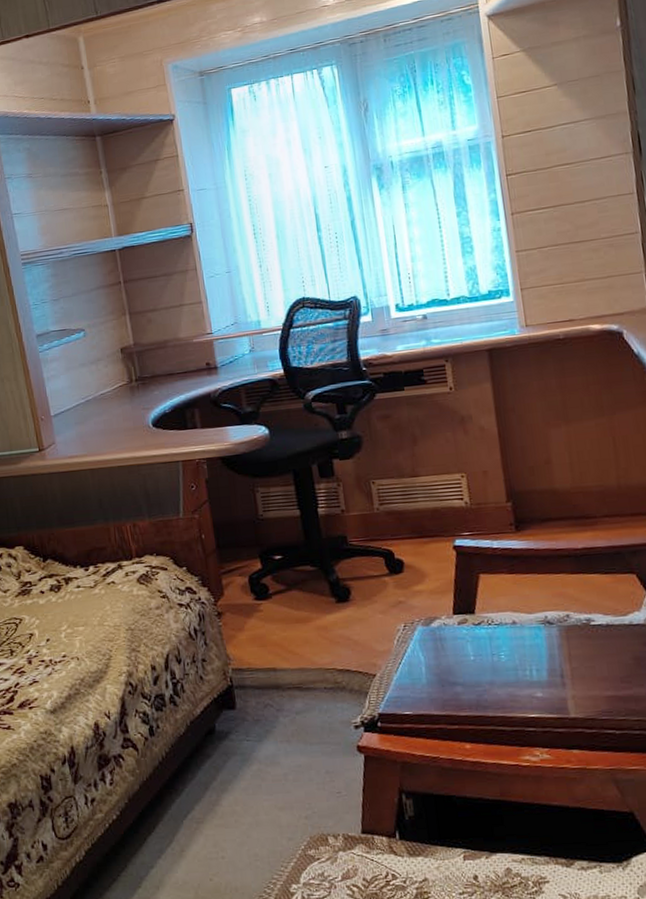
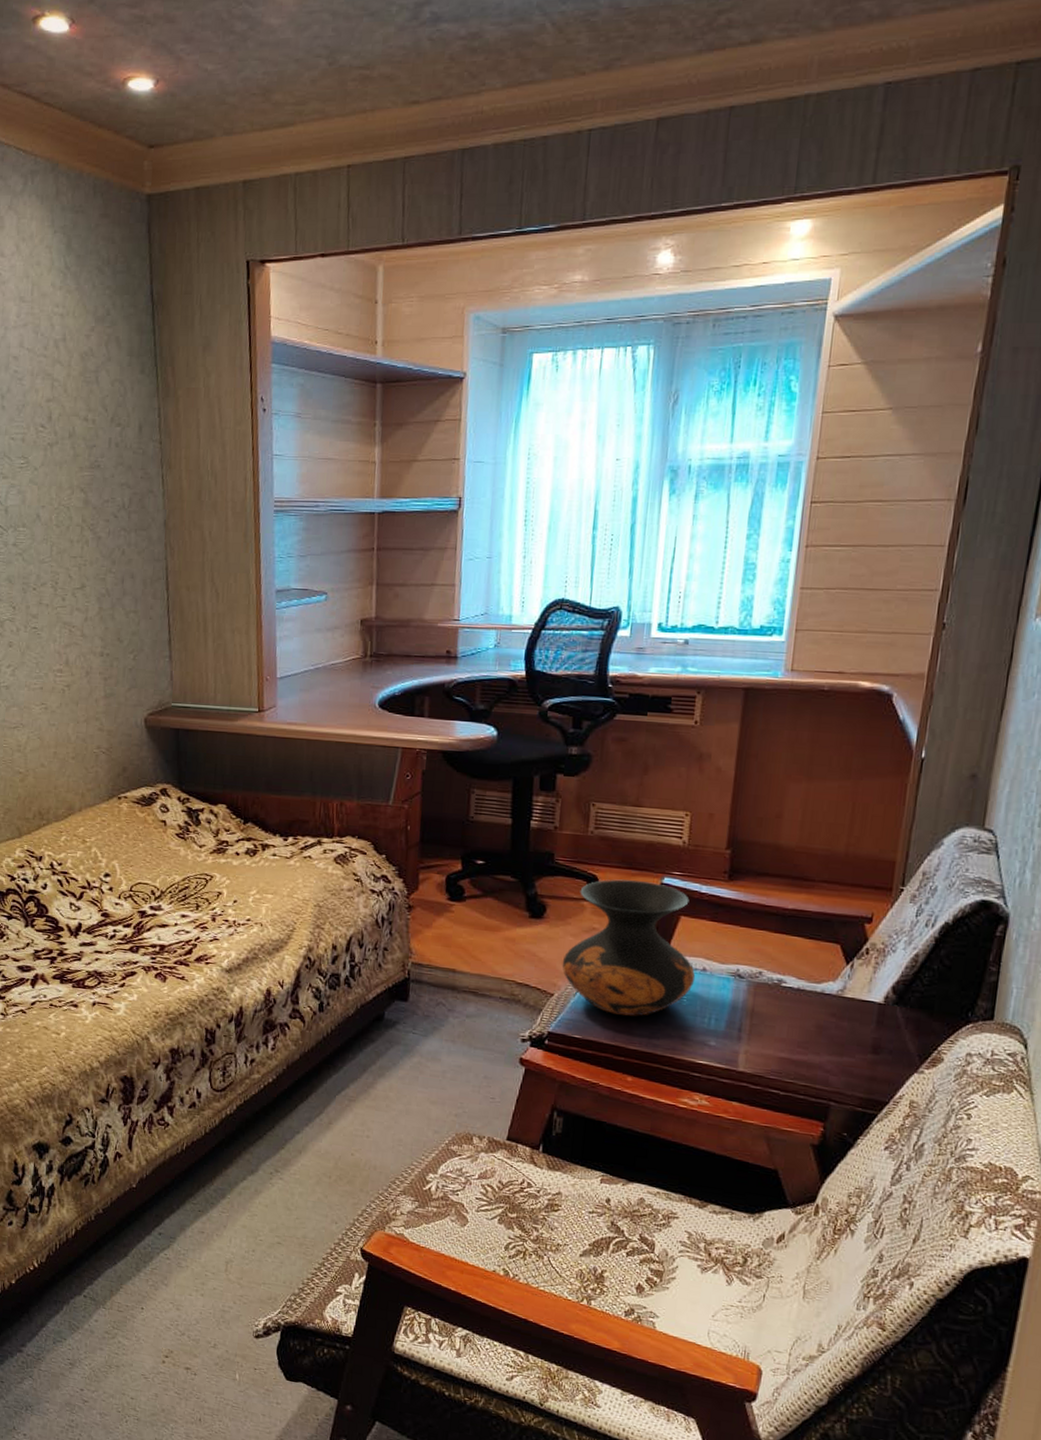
vase: none [377,546,508,684] -> present [562,879,696,1017]

